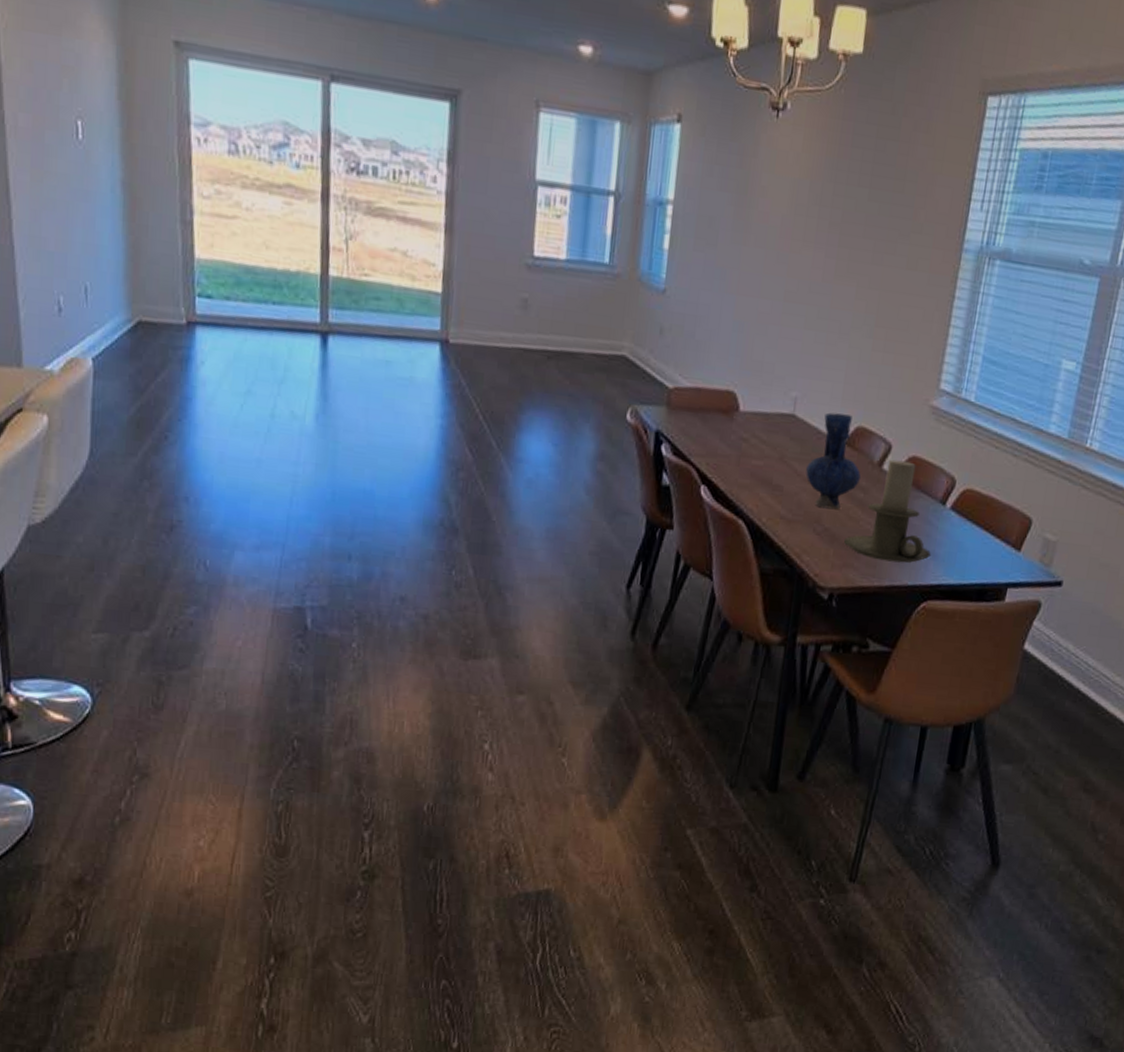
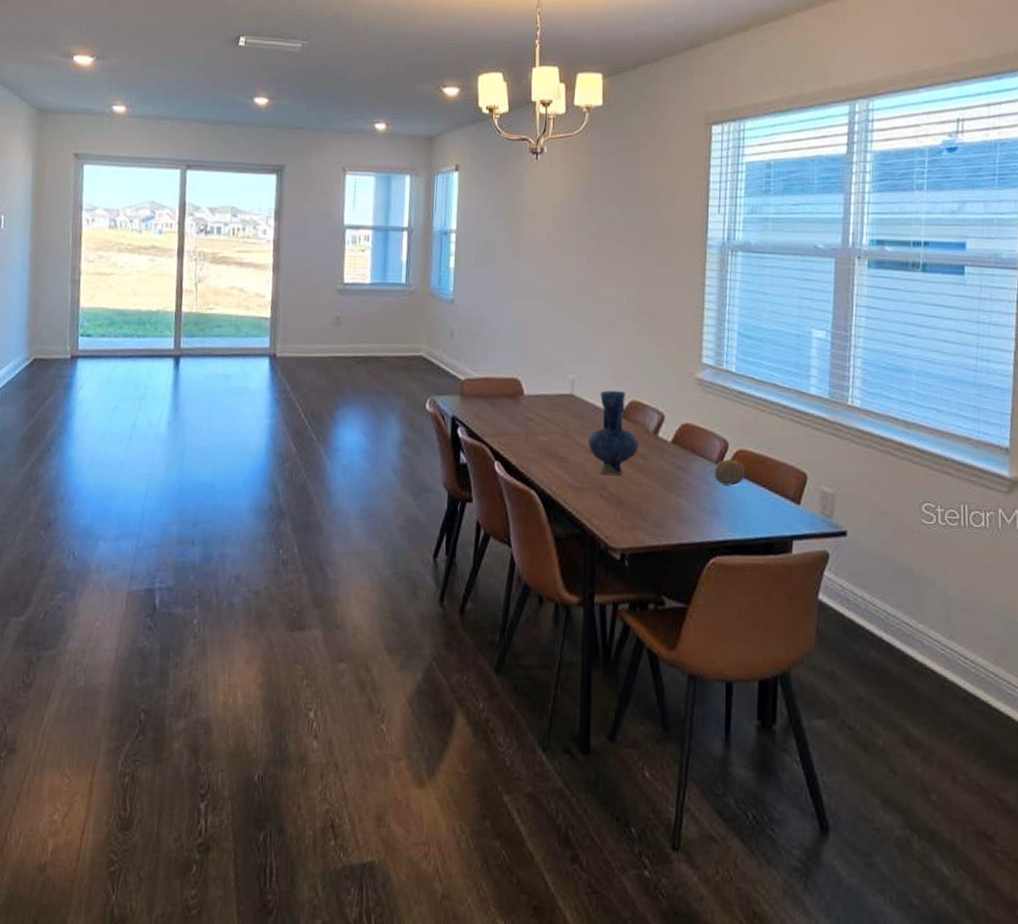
candle holder: present [844,459,931,563] -> none [630,428,713,522]
fruit: none [936,498,970,527] -> present [714,459,746,486]

